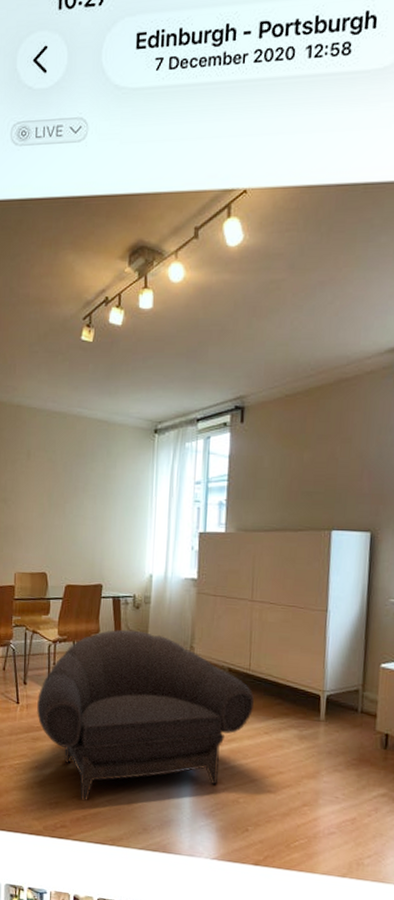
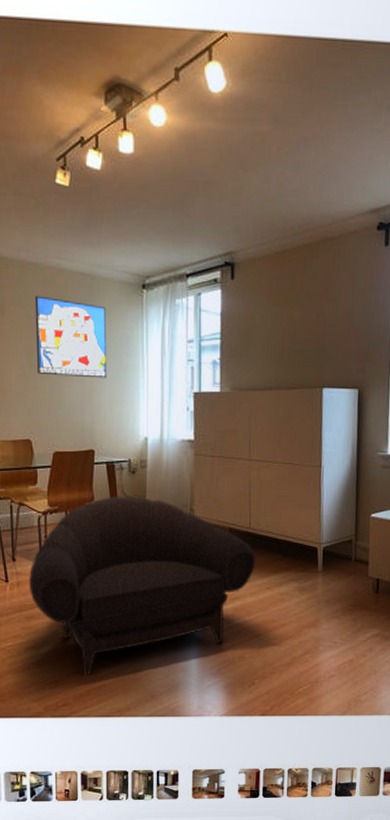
wall art: none [56,441,120,518] -> present [34,295,107,379]

